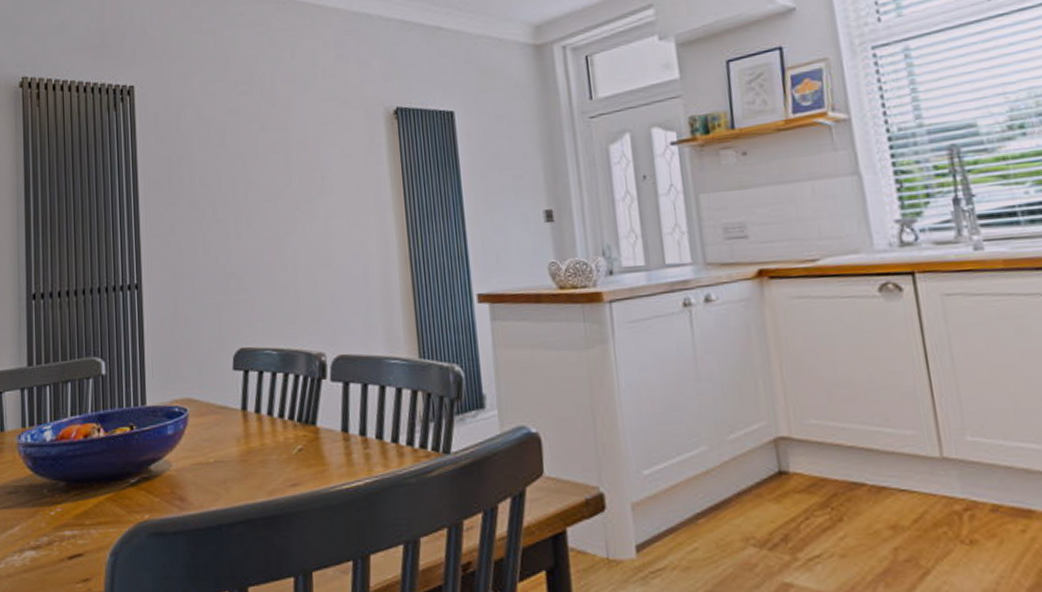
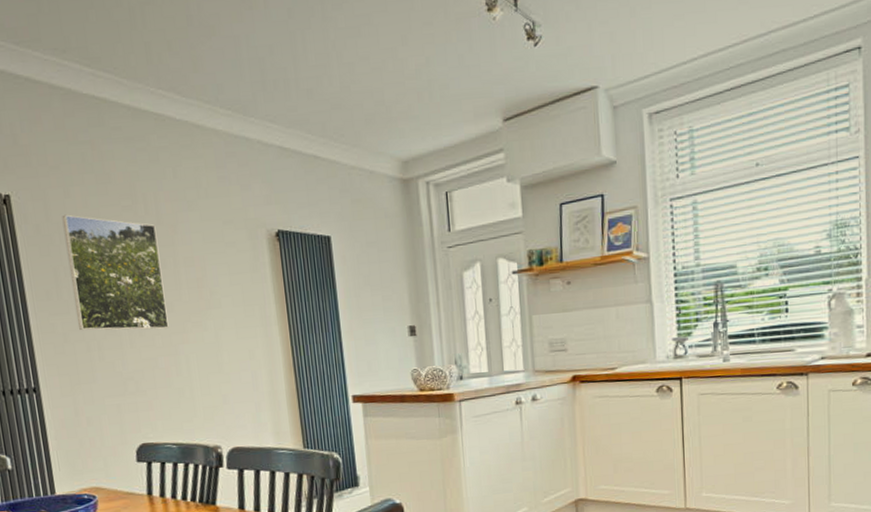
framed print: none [180,102,277,222] -> present [62,214,169,331]

